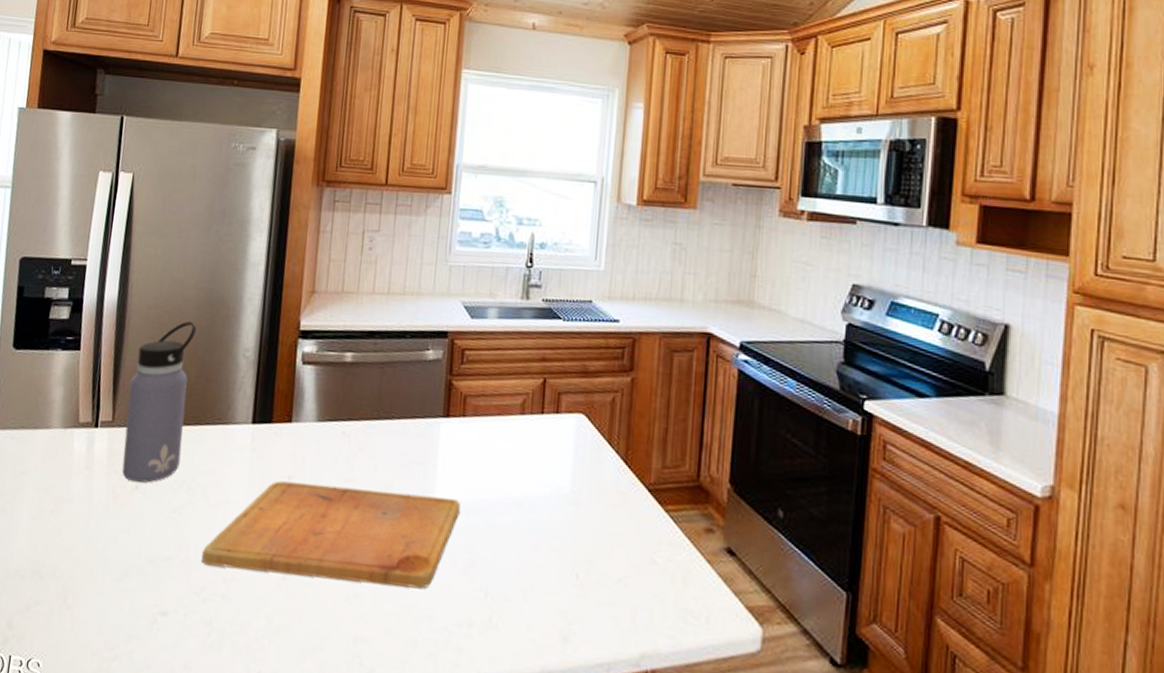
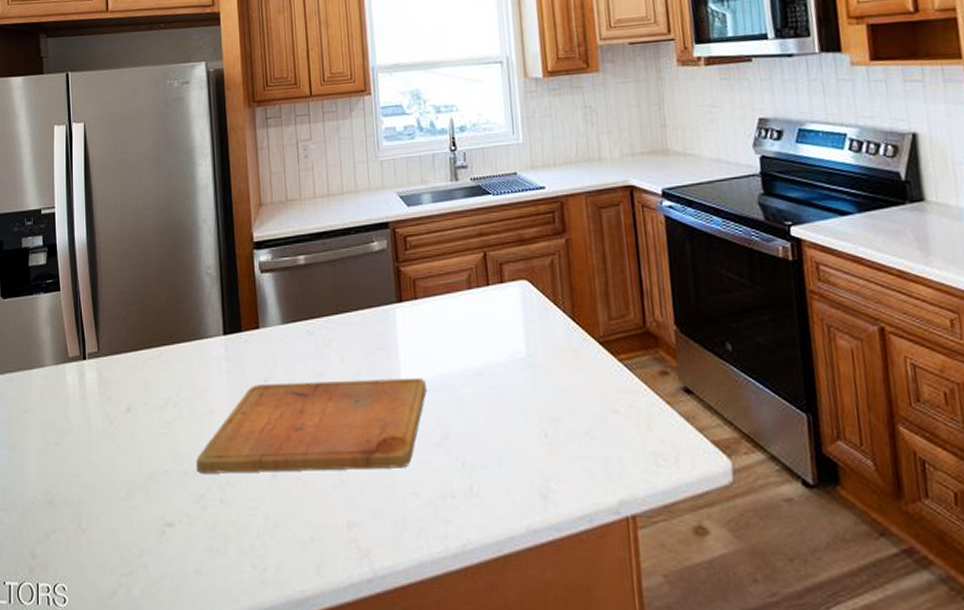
water bottle: present [122,321,197,483] -> none [109,250,164,406]

